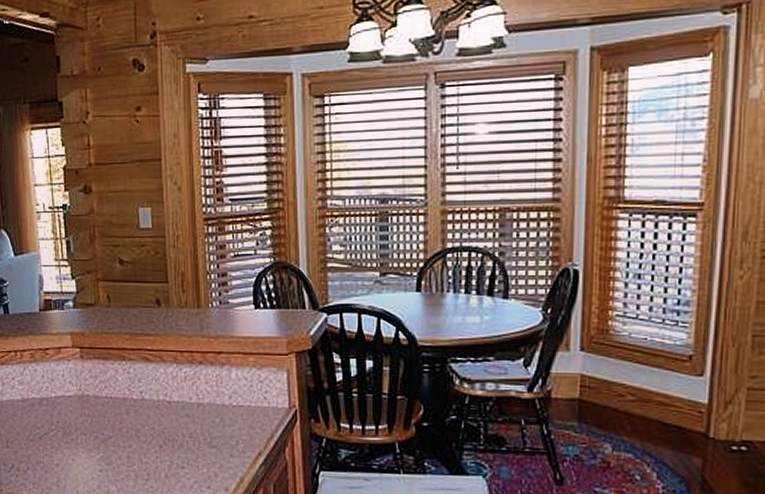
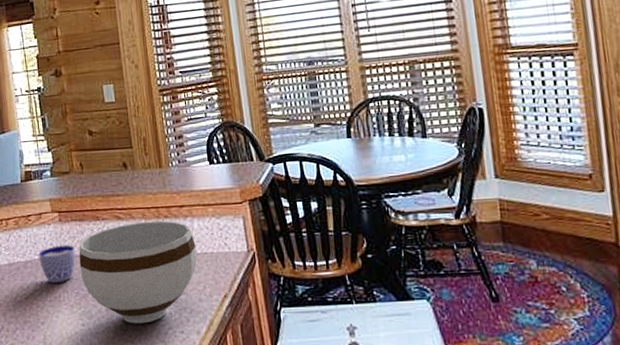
cup: none [56,384,97,425] -> present [38,245,76,284]
bowl: none [100,366,232,475] -> present [79,220,197,324]

